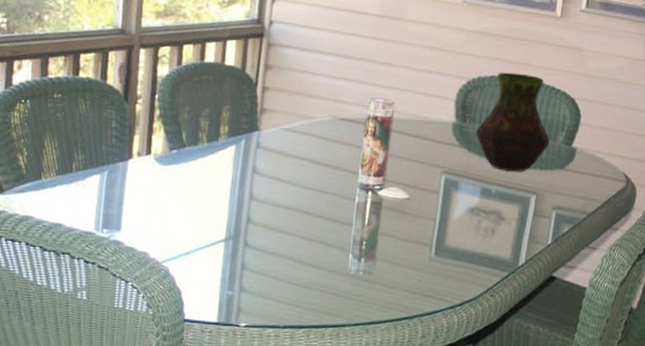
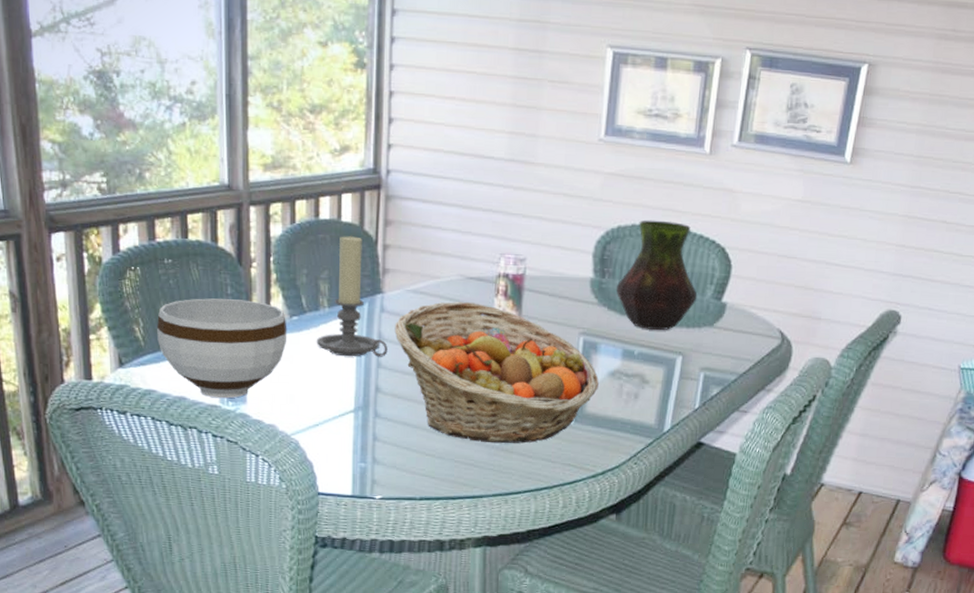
bowl: none [39,130,167,226] -> present [157,298,287,399]
candle holder: none [193,77,261,190] -> present [316,235,388,357]
fruit basket: none [268,140,459,275] -> present [394,302,599,444]

